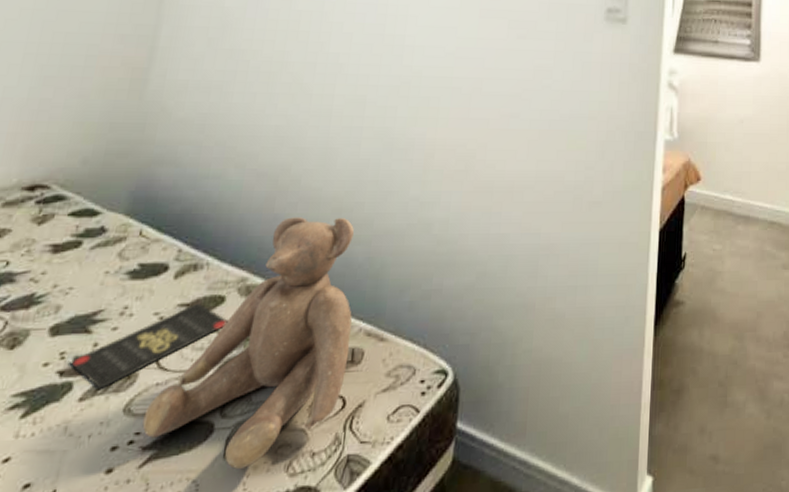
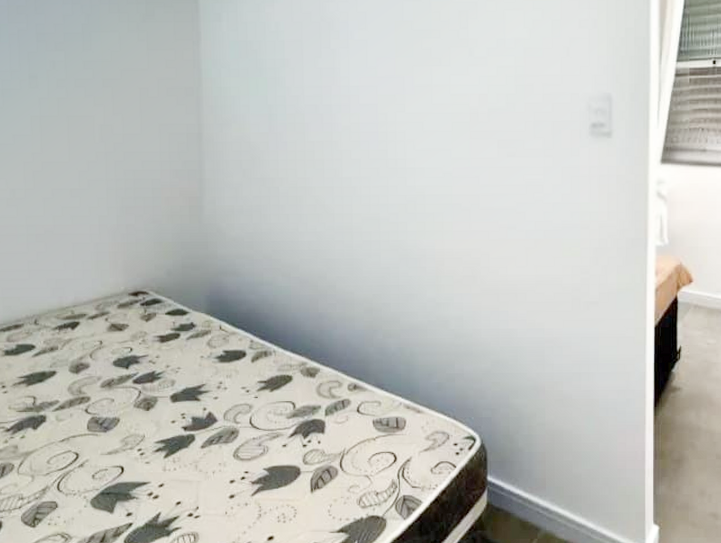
playing card: present [69,304,228,389] -> none [189,381,297,440]
teddy bear: present [142,217,354,469] -> none [248,315,394,500]

